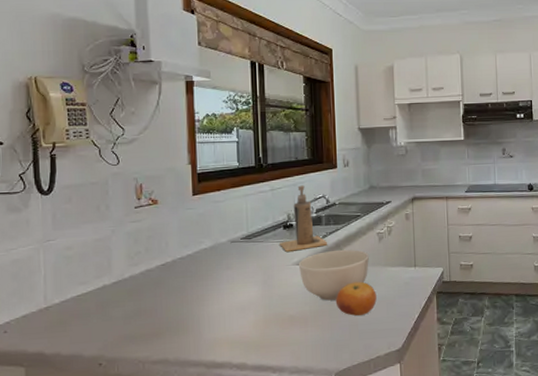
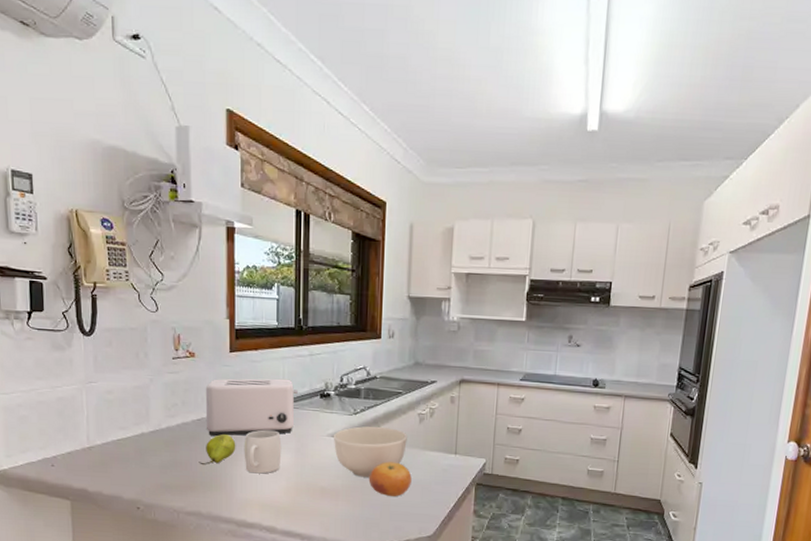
fruit: none [164,275,202,309] -> present [198,433,236,465]
toaster: none [169,215,263,280] -> present [205,378,299,437]
mug: none [210,266,249,312] -> present [244,429,282,474]
soap dispenser: present [280,185,328,252] -> none [315,353,365,422]

